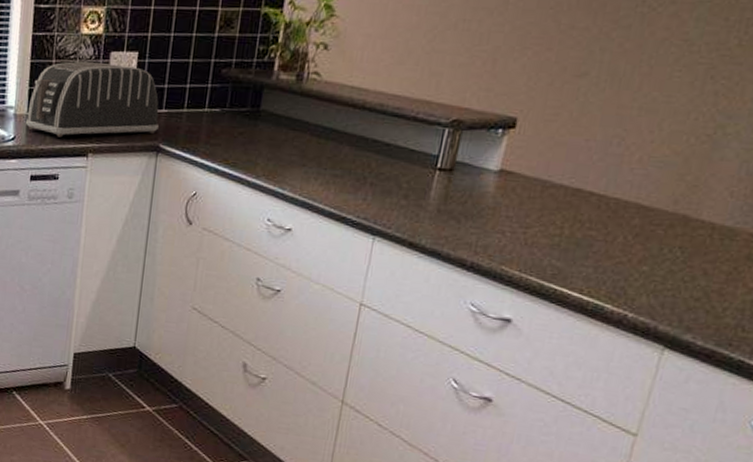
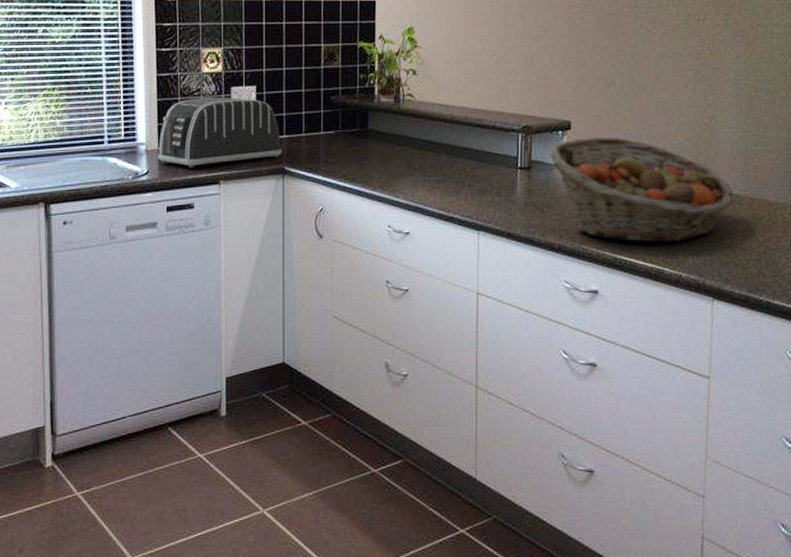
fruit basket: none [479,139,727,276] -> present [549,137,734,243]

